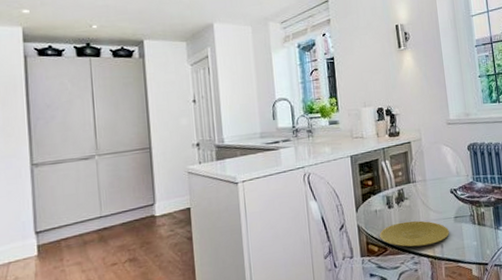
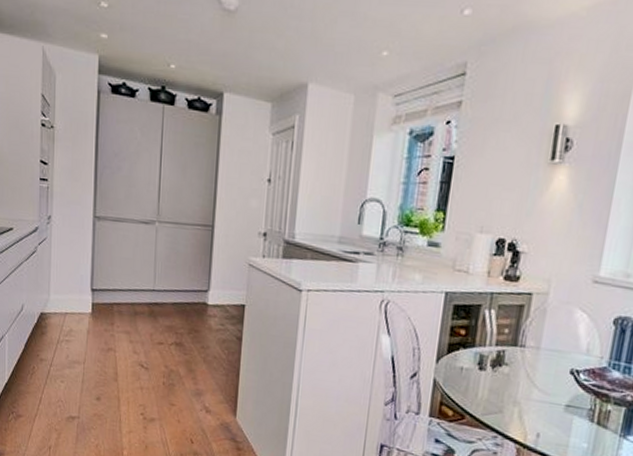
plate: present [379,220,449,247] -> none [458,390,553,430]

